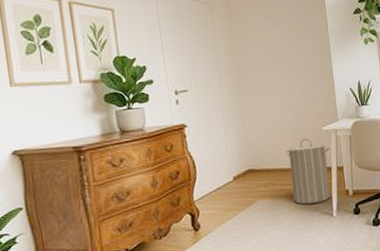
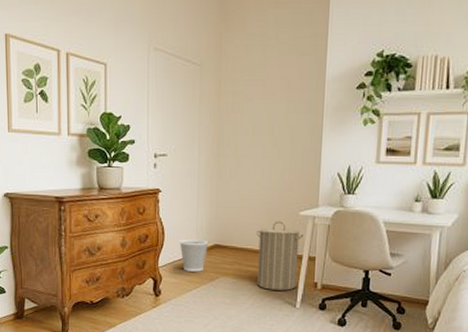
wastebasket: none [212,167,242,201] -> present [179,239,209,272]

